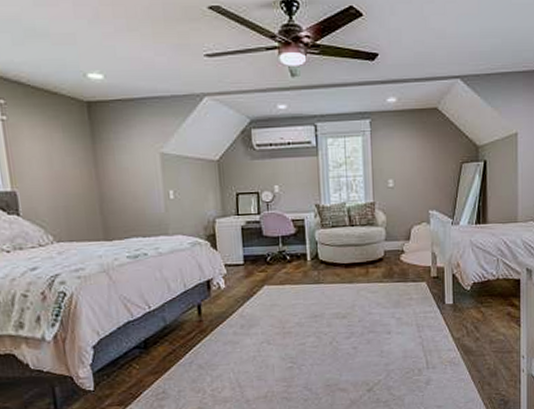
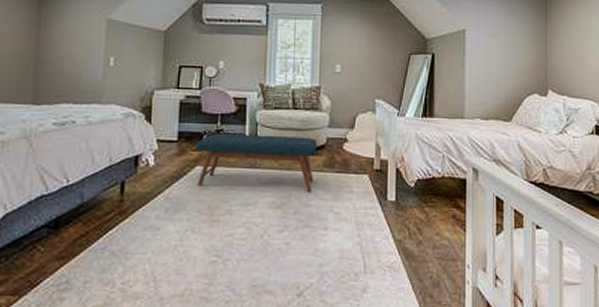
bench: none [261,251,376,303] -> present [196,134,317,192]

